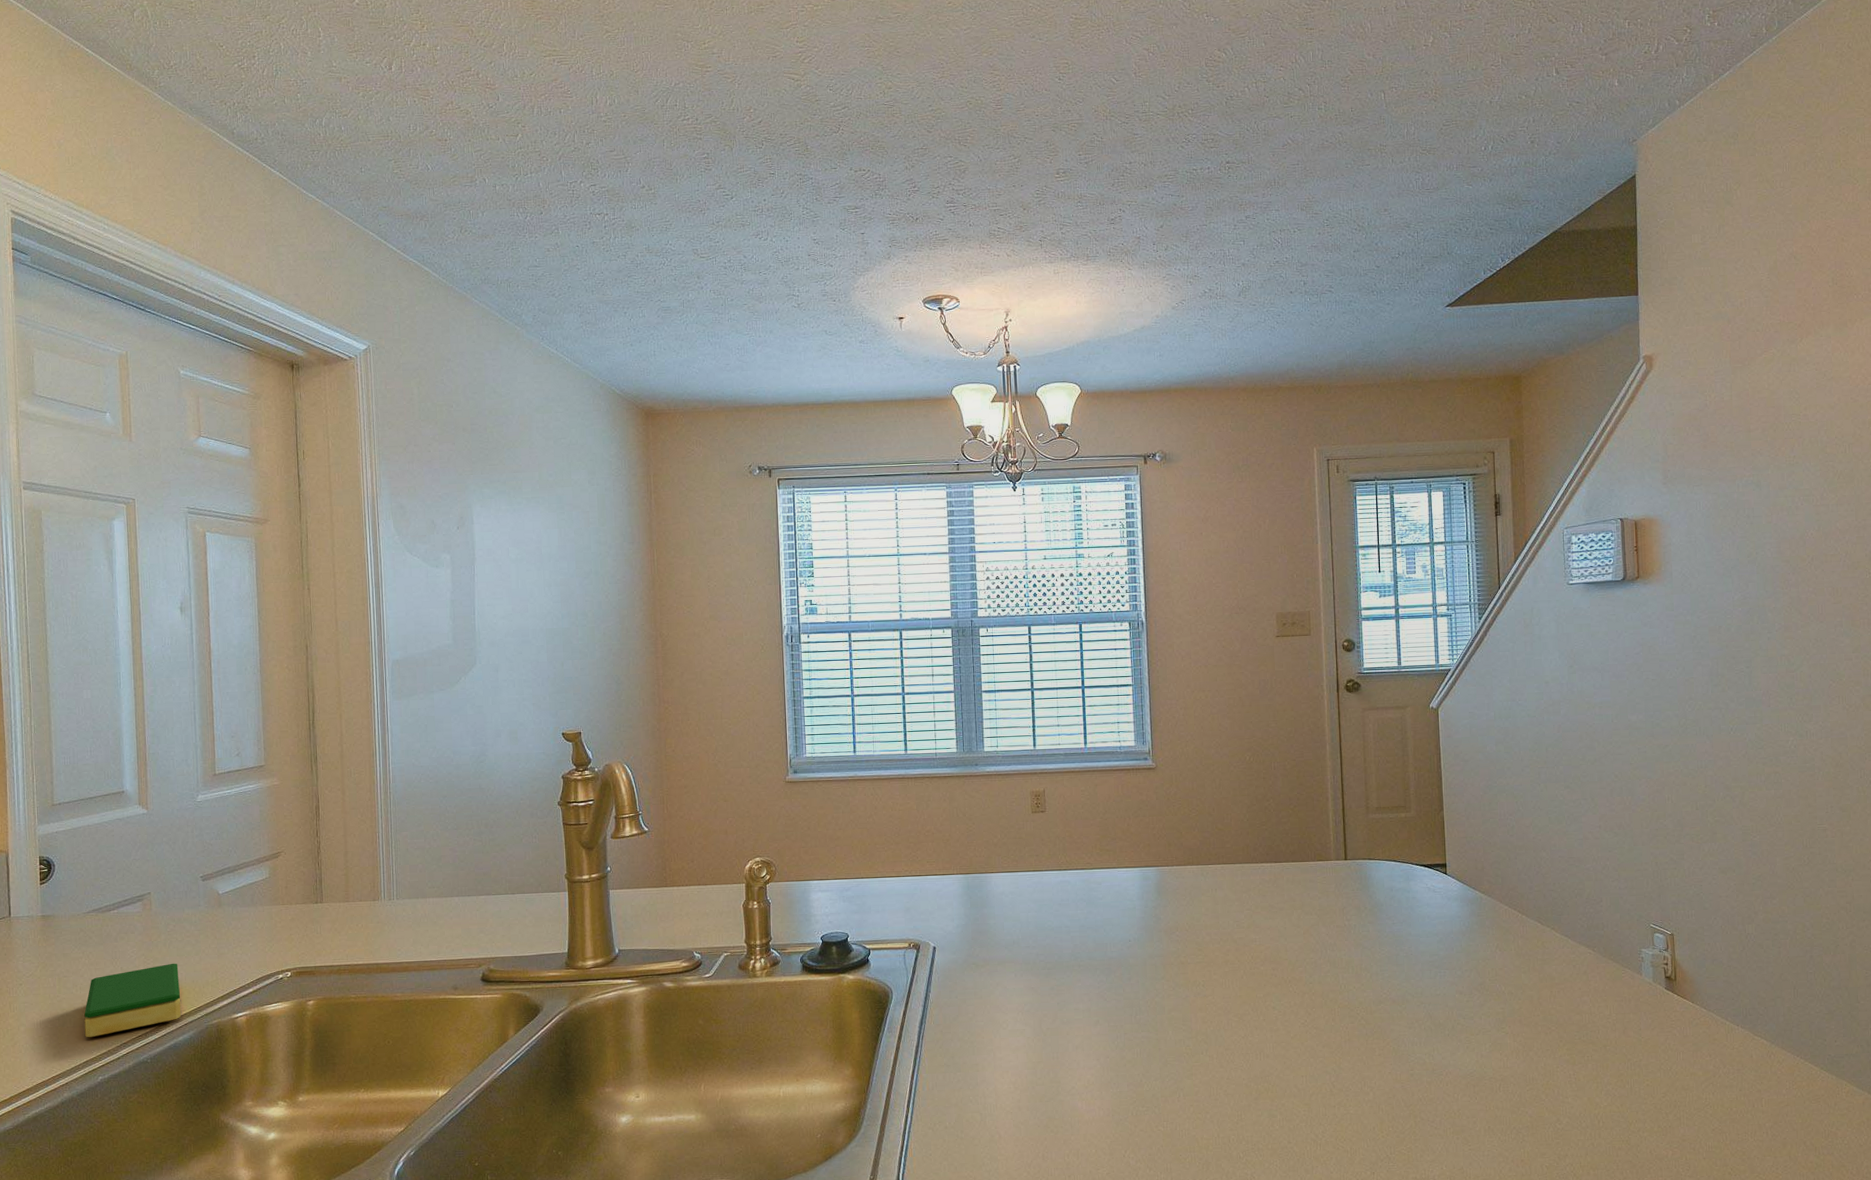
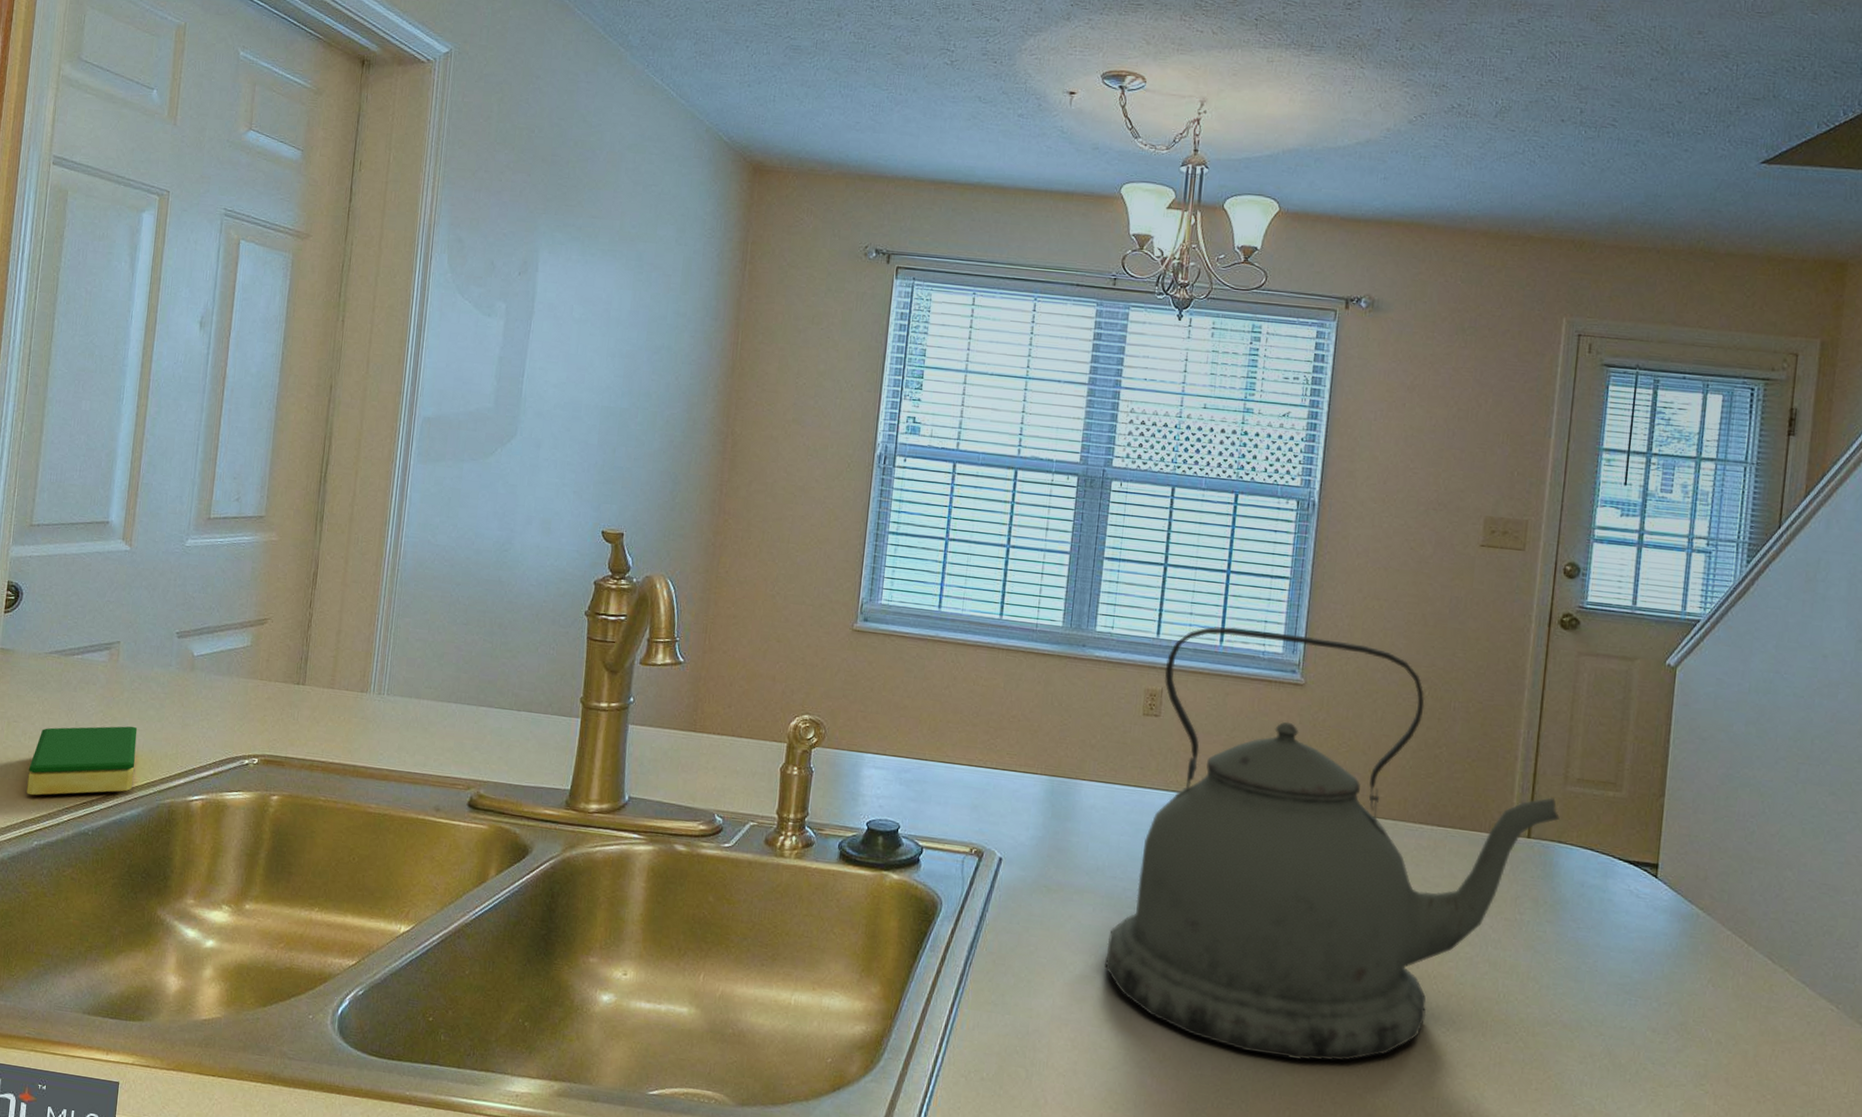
kettle: none [1030,729,1367,1067] -> present [1105,627,1560,1061]

